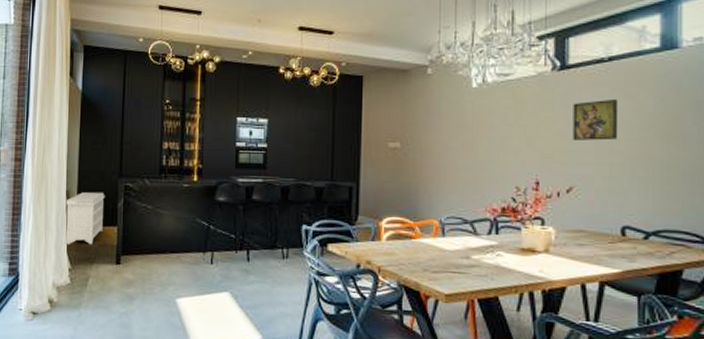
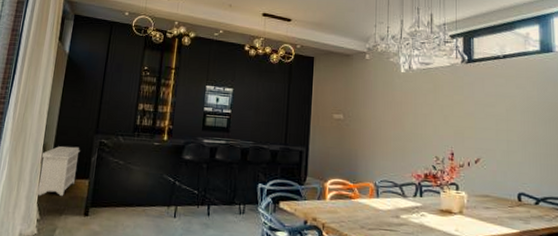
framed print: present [572,98,619,141] -> none [478,88,513,121]

